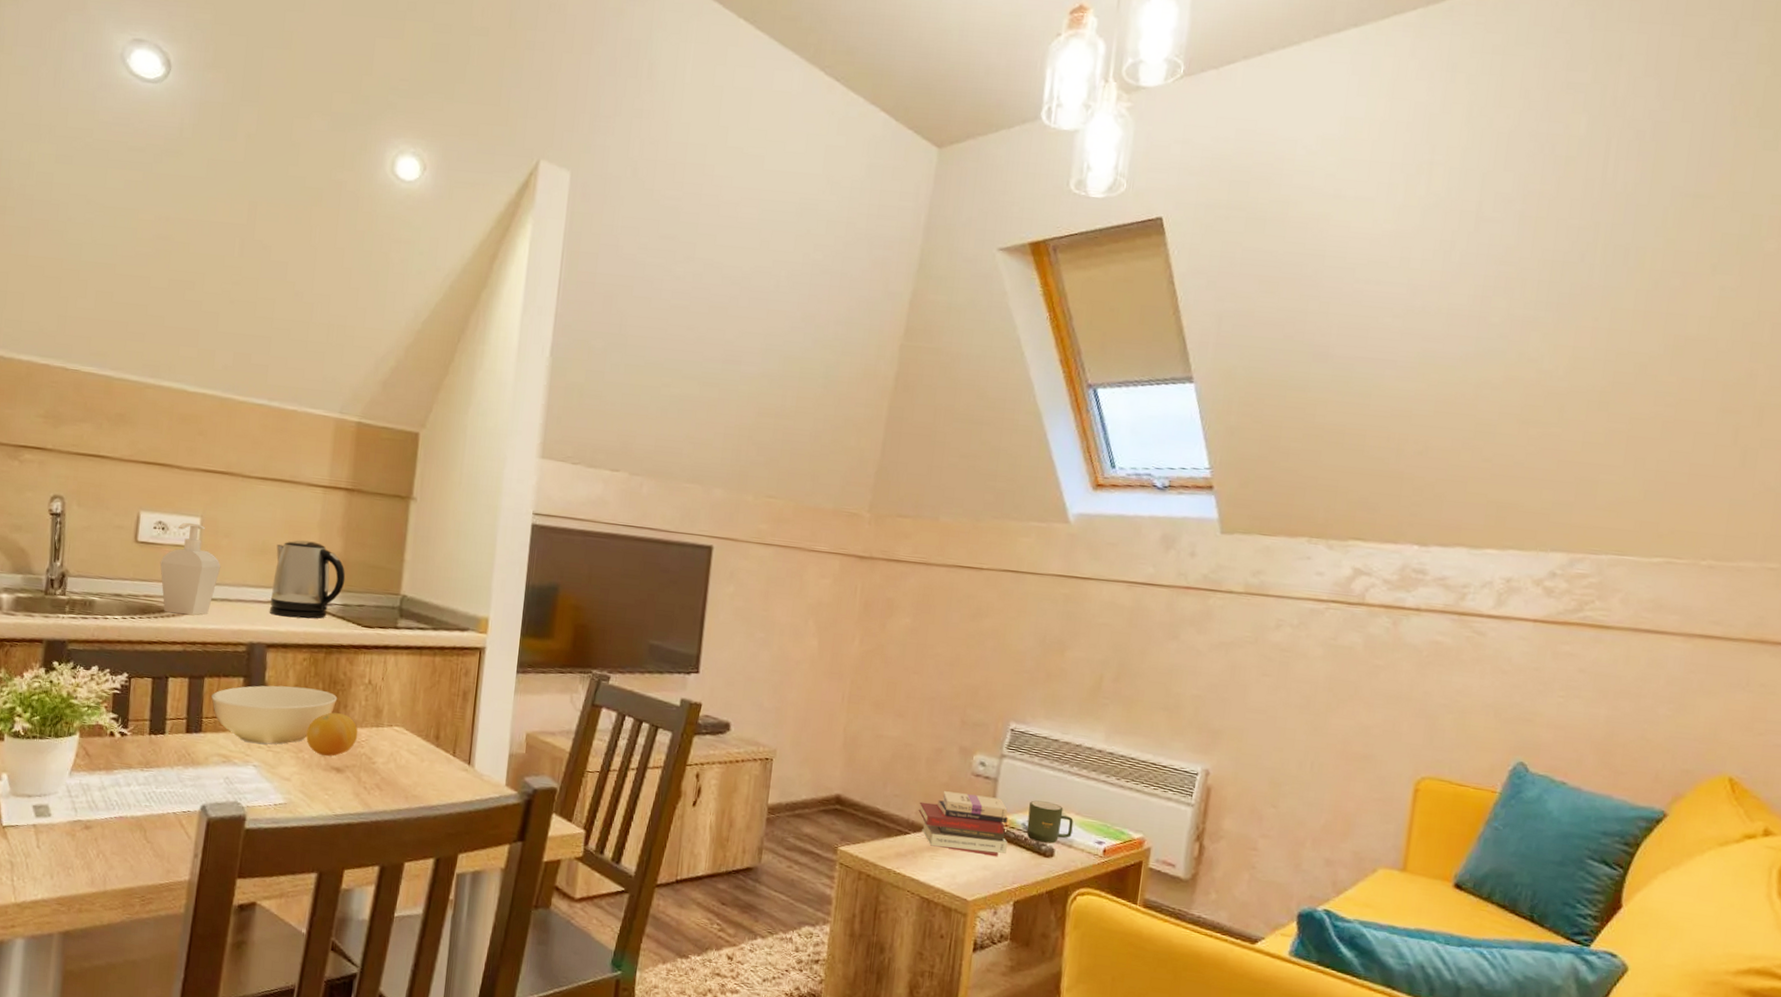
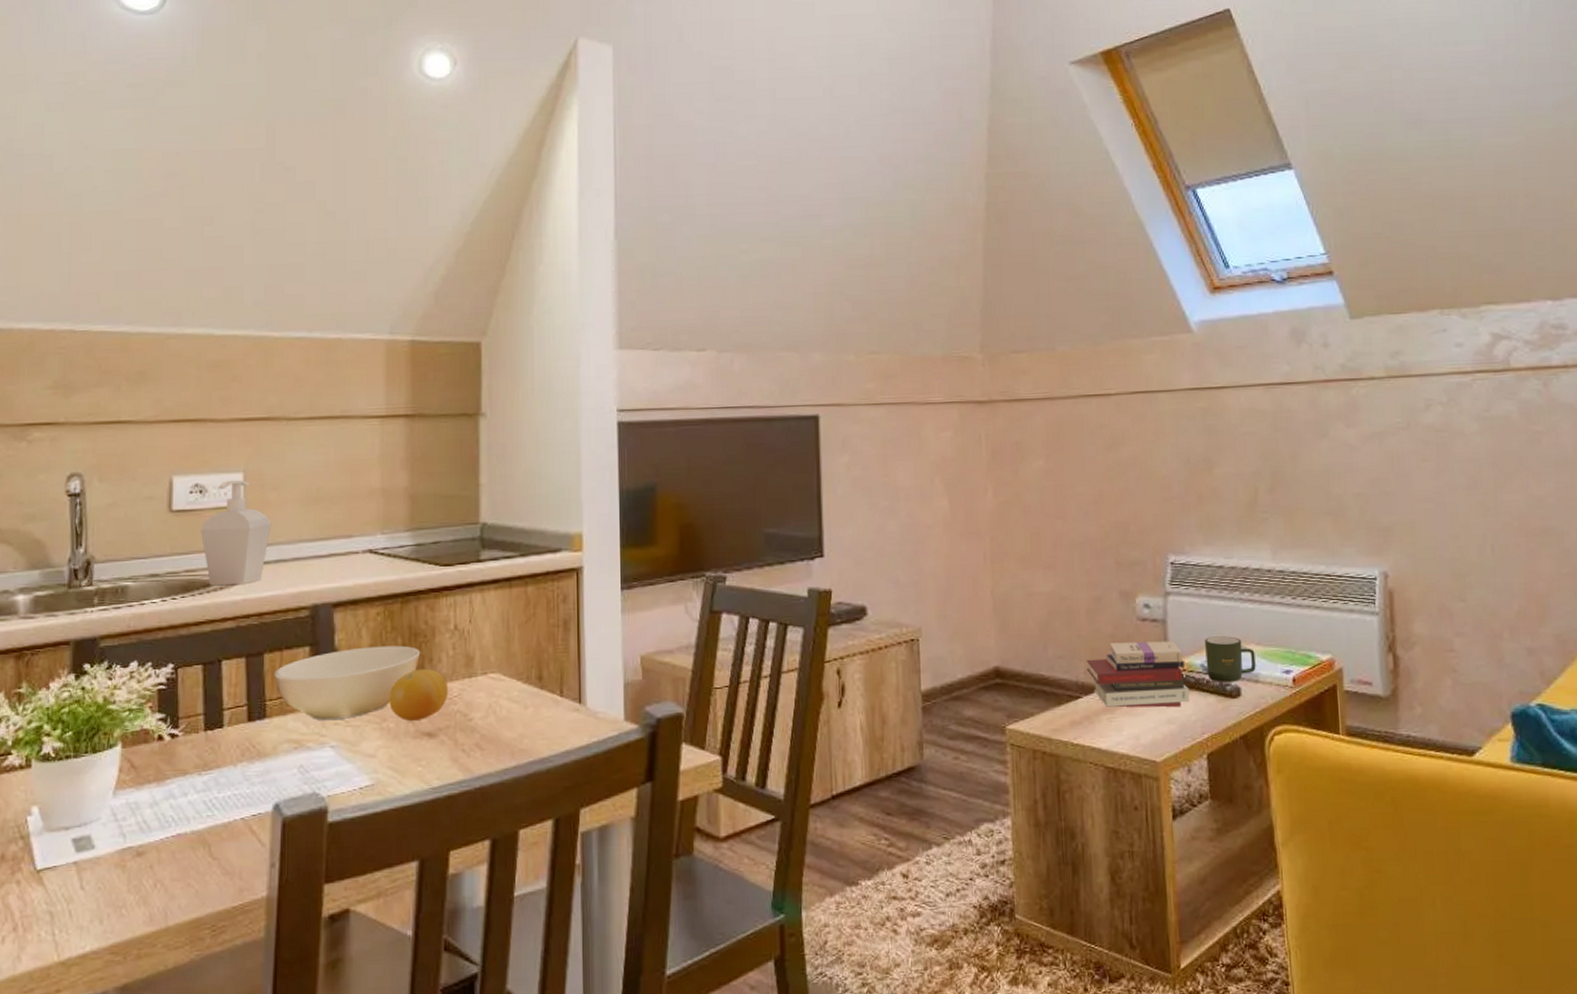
kettle: present [269,540,346,619] -> none [331,479,415,569]

